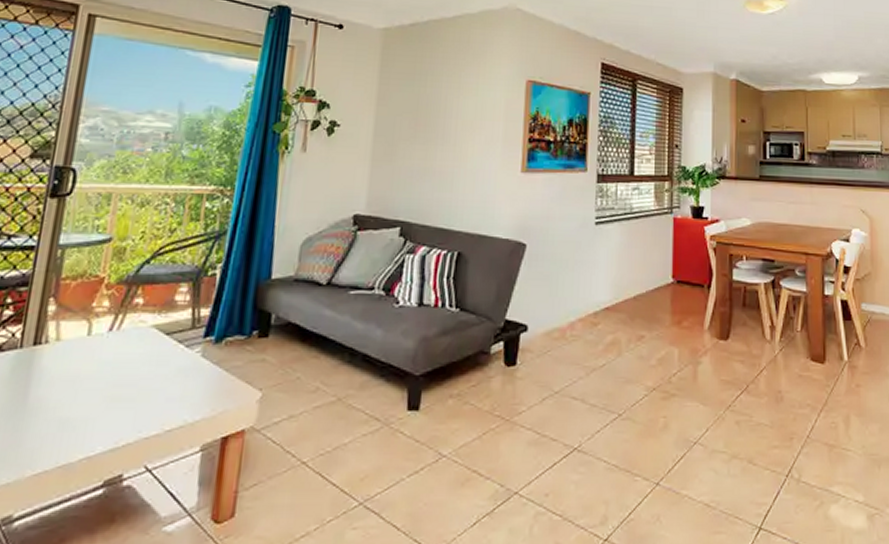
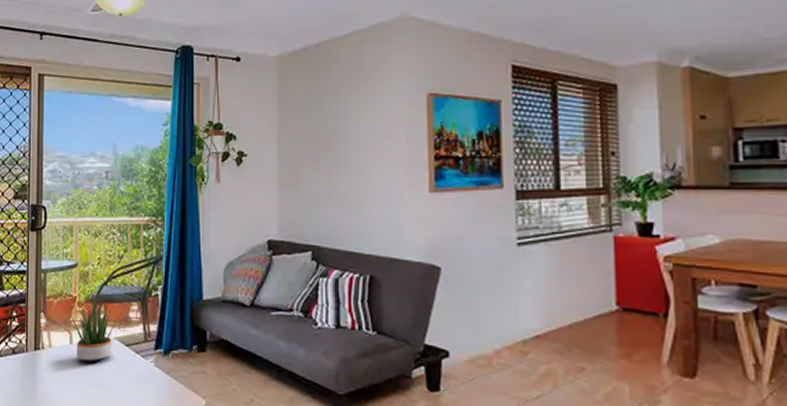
potted plant: none [87,279,165,358] -> present [66,298,122,363]

